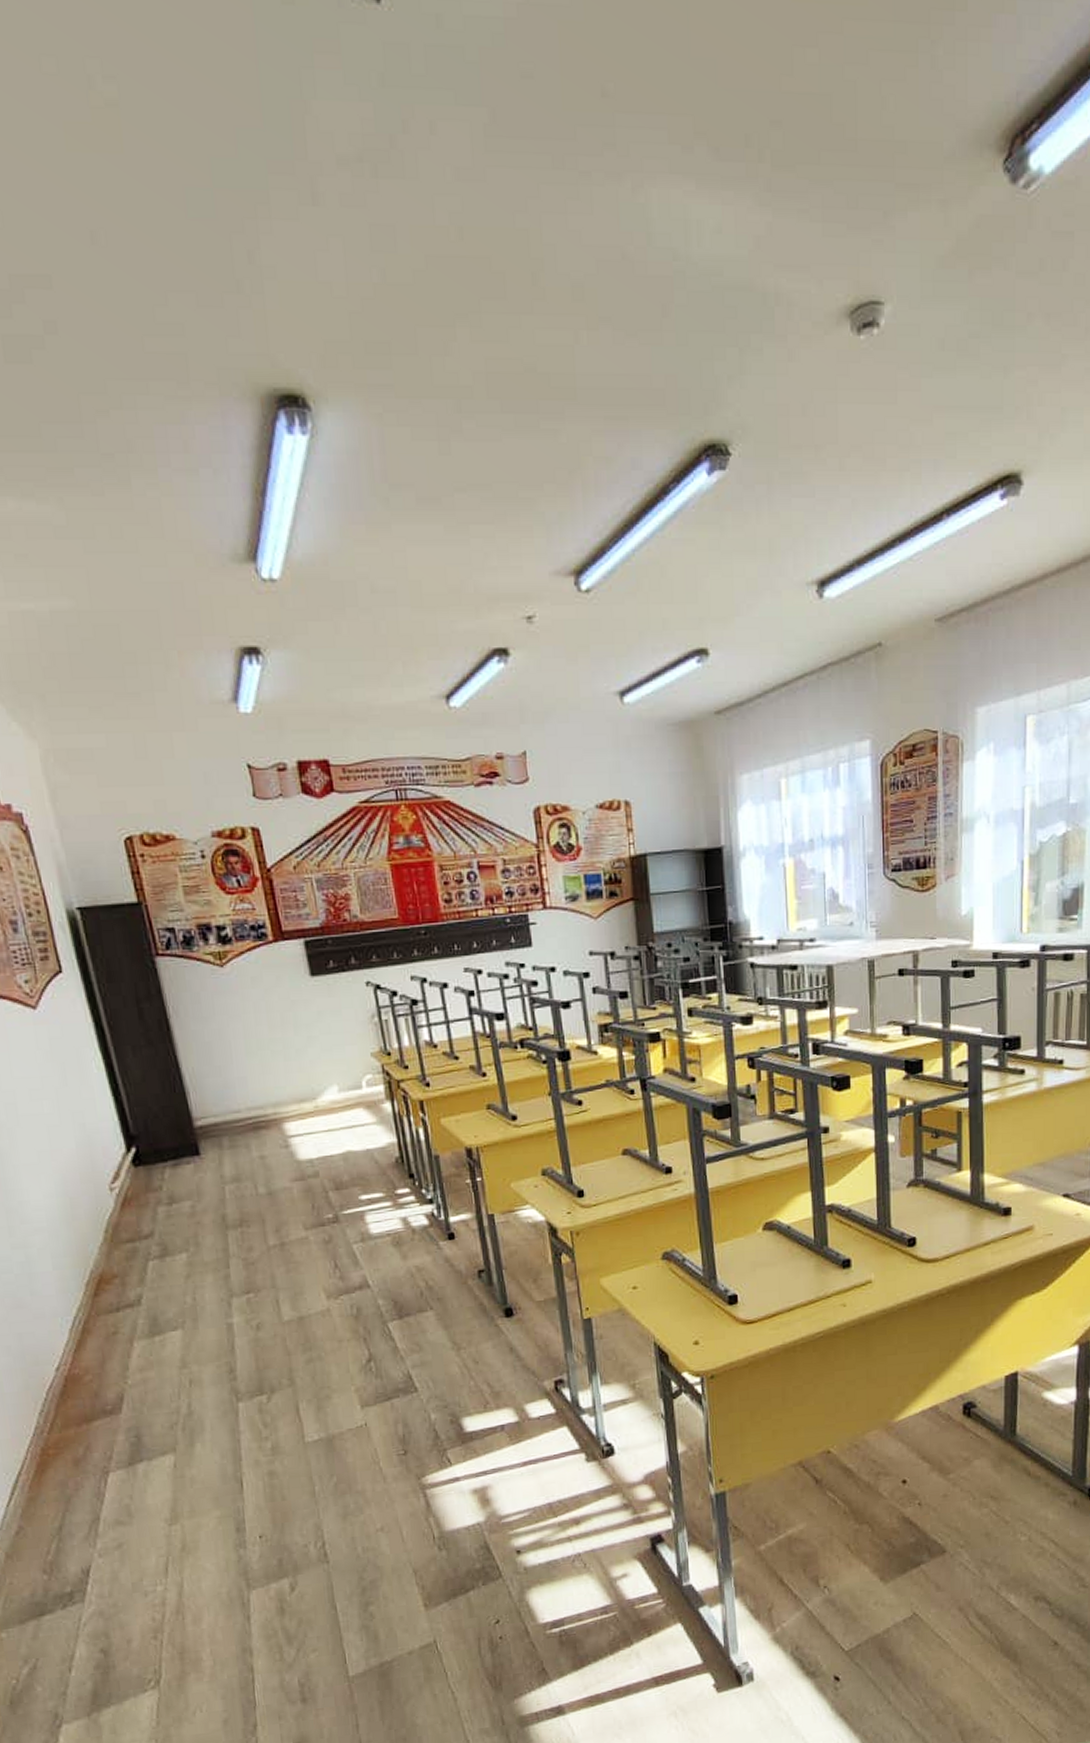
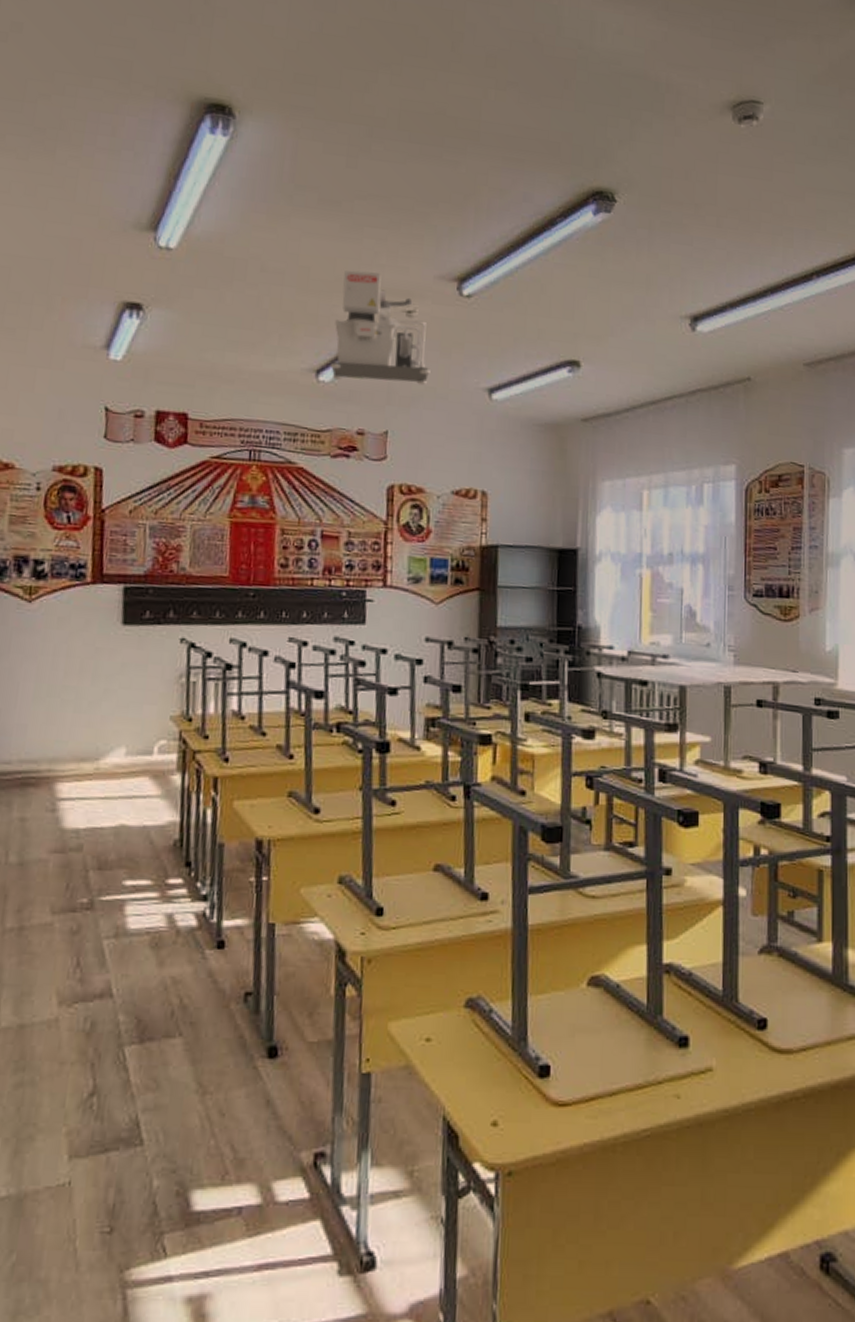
projector: none [456,576,559,704] -> present [329,270,431,386]

